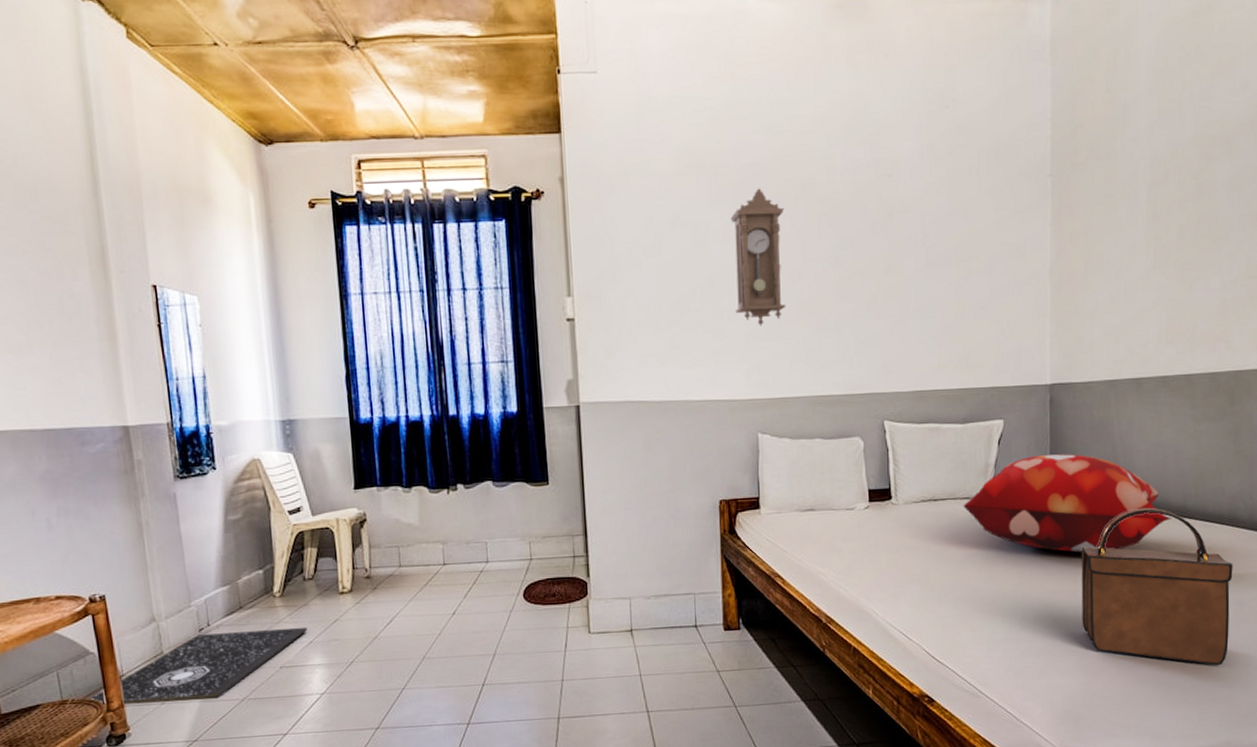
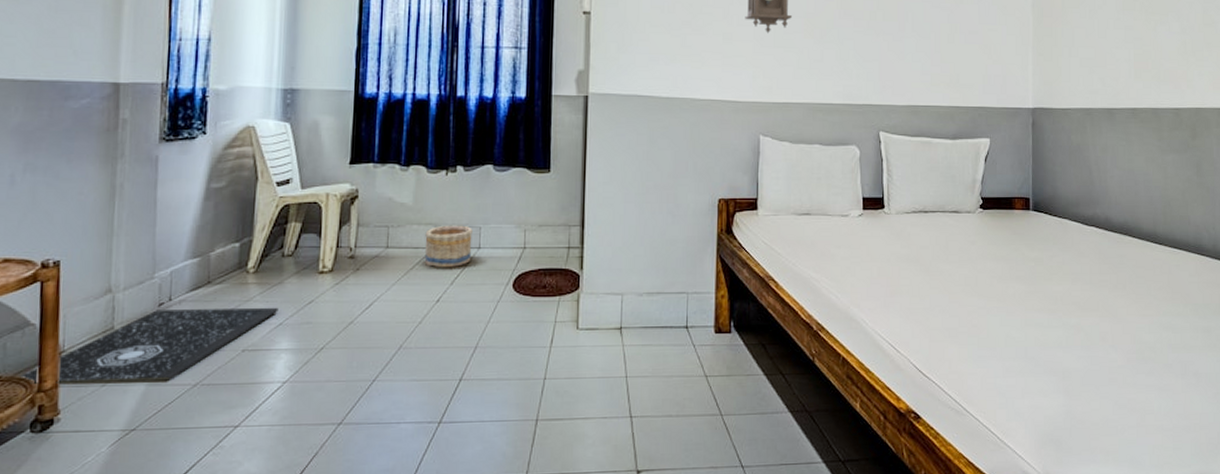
basket: none [434,541,481,583] -> present [424,225,472,268]
decorative pillow: present [963,454,1171,553] -> none [951,175,1143,272]
handbag: present [1081,507,1233,666] -> none [1061,231,1200,393]

